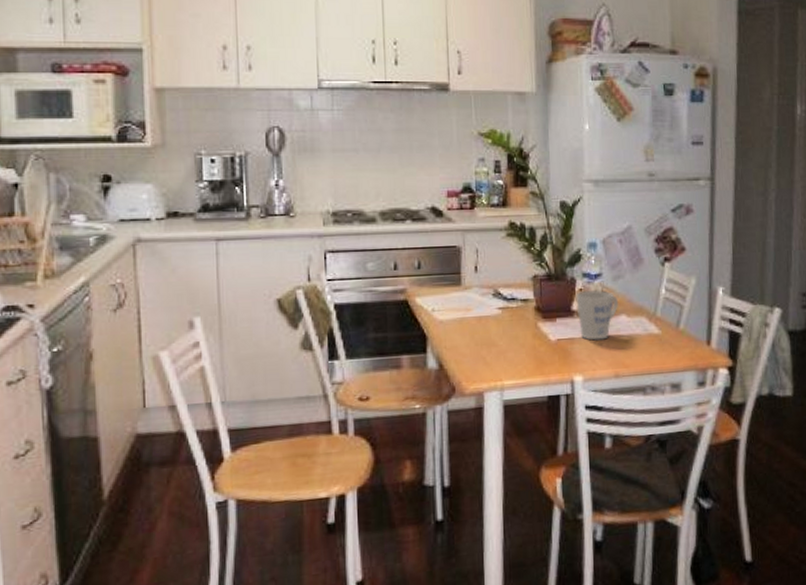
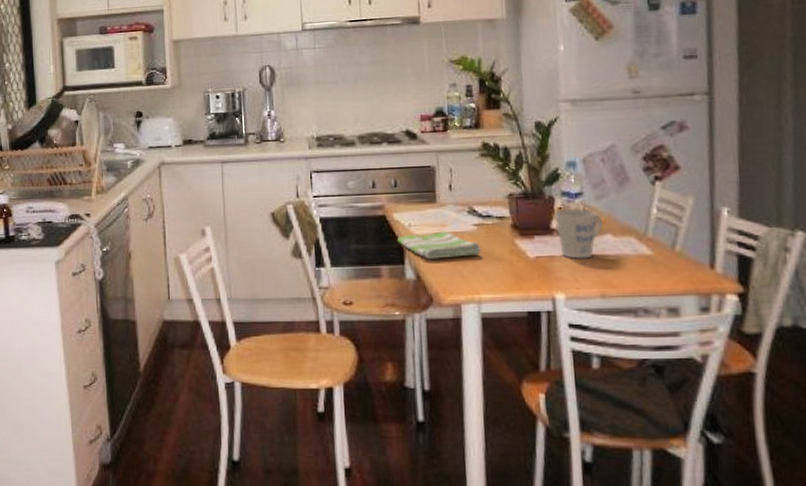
dish towel: none [420,315,505,347] -> present [397,231,481,260]

